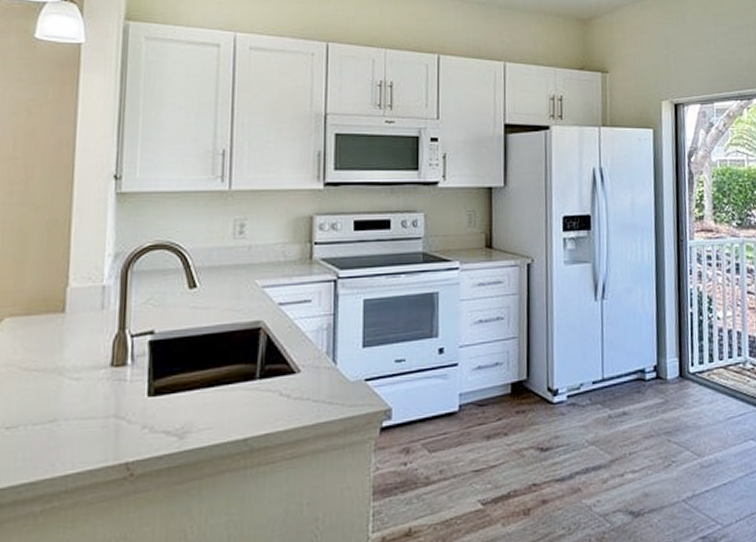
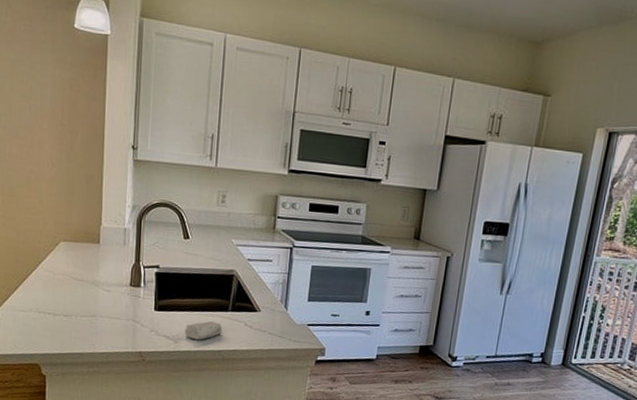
soap bar: none [193,397,248,429] -> present [184,320,222,340]

